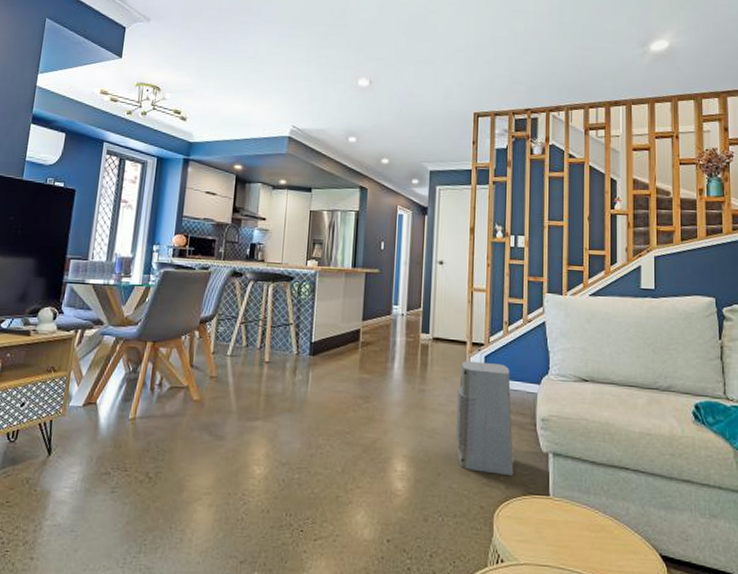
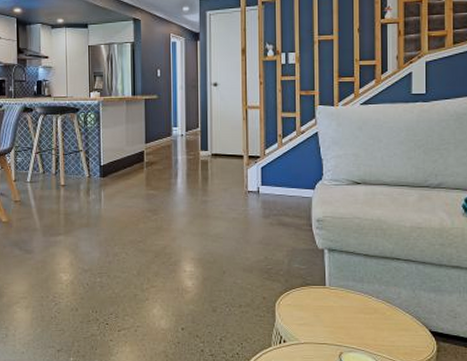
air purifier: present [456,361,515,477] -> none [237,172,293,271]

